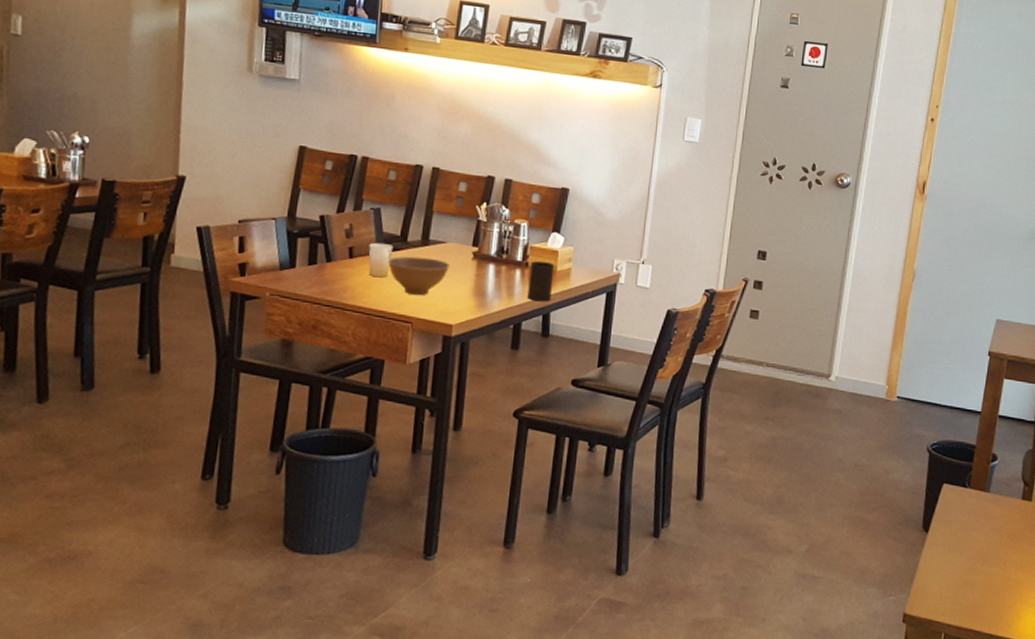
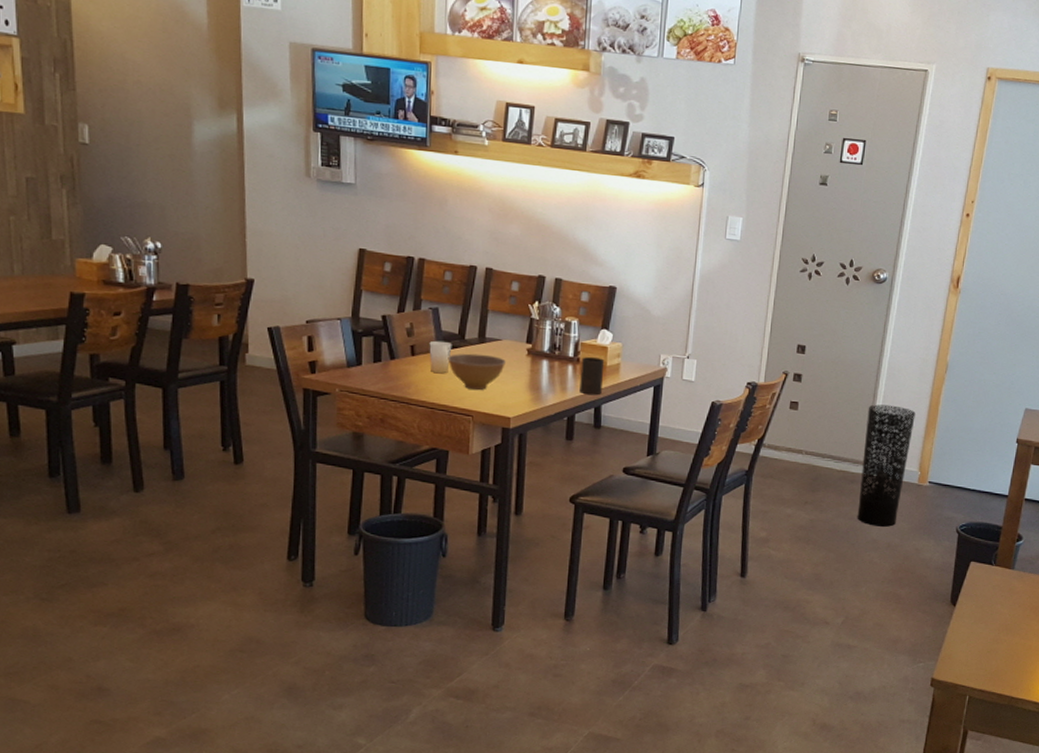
umbrella stand: none [821,314,882,445] -> present [857,404,916,527]

